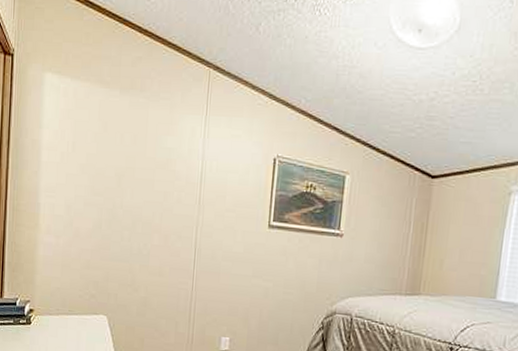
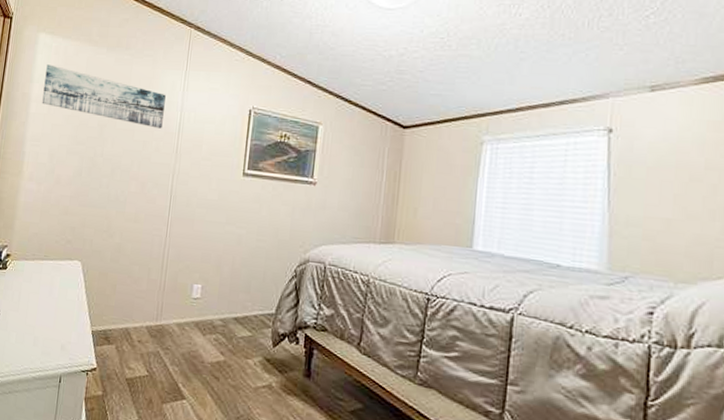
wall art: none [54,108,186,179] -> present [42,64,166,129]

